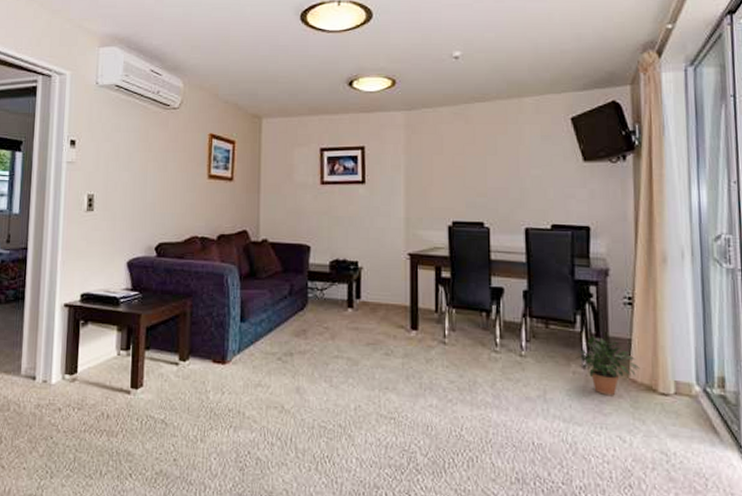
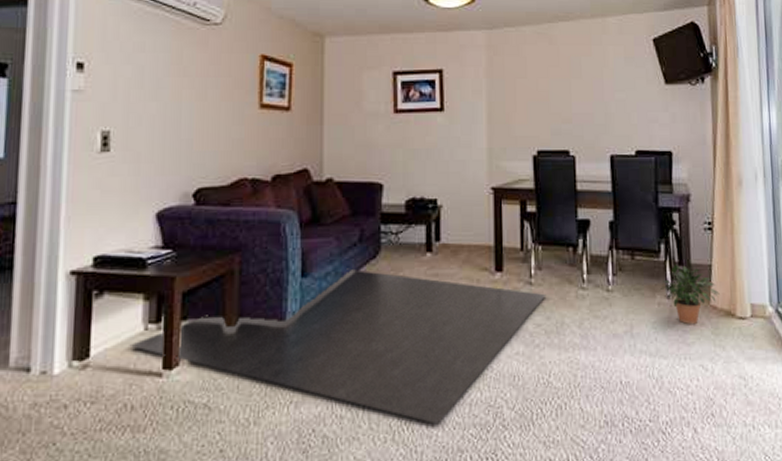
area rug: none [106,317,460,461] -> present [129,268,547,425]

